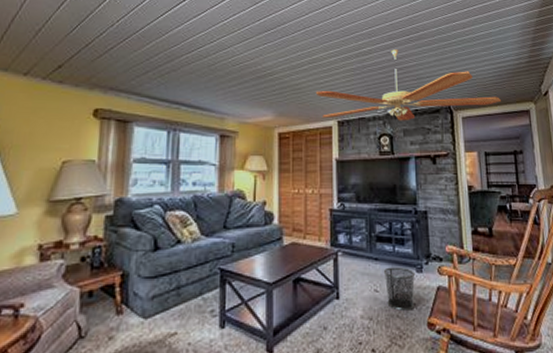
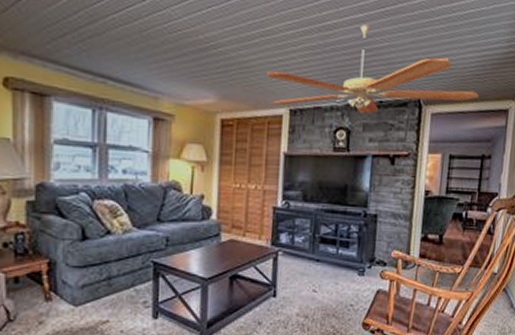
waste bin: present [383,267,416,311] -> none [324,269,357,311]

